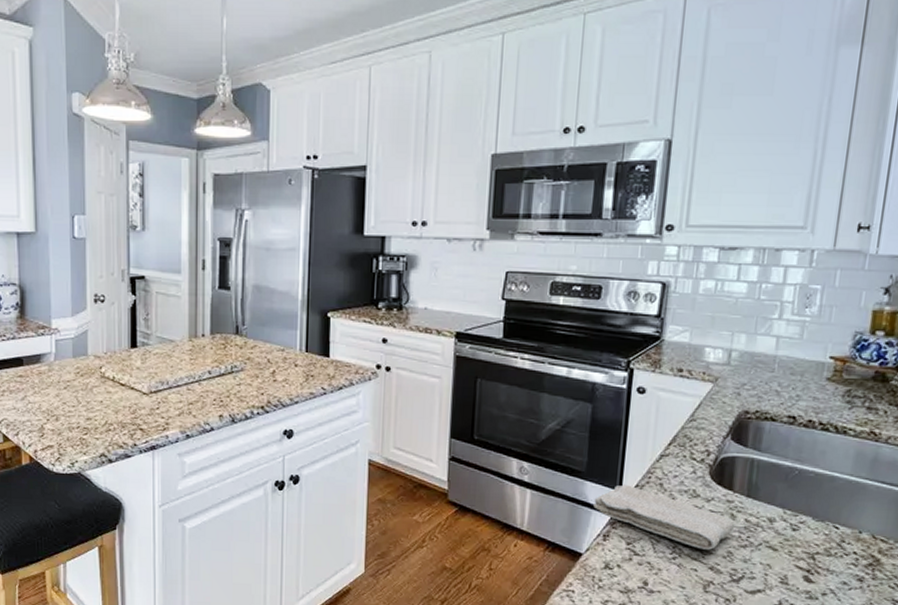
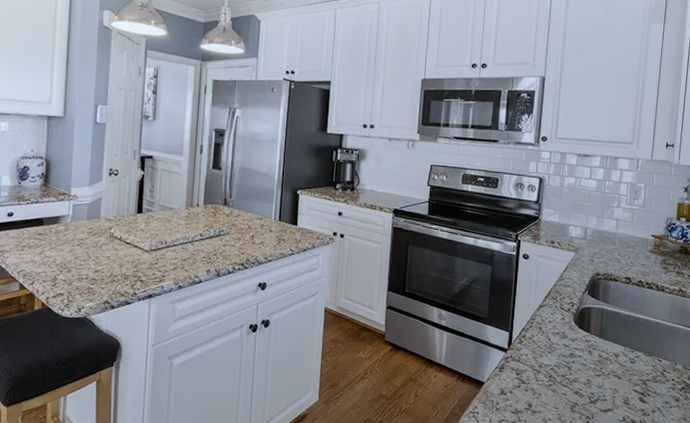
washcloth: present [593,484,734,550] -> none [492,328,591,379]

